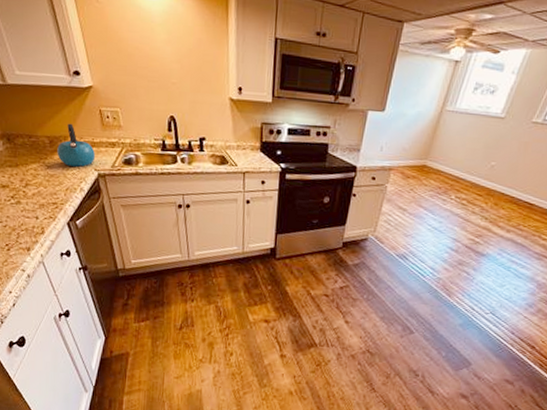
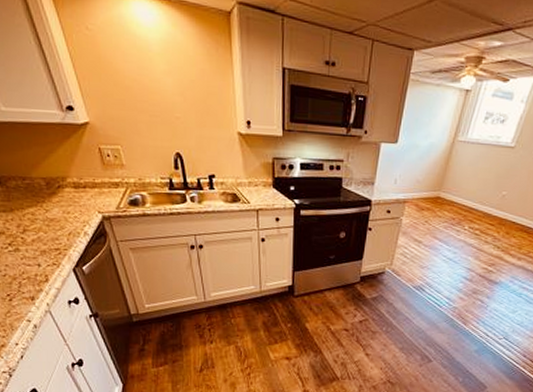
kettle: present [57,123,95,167] -> none [55,163,97,210]

